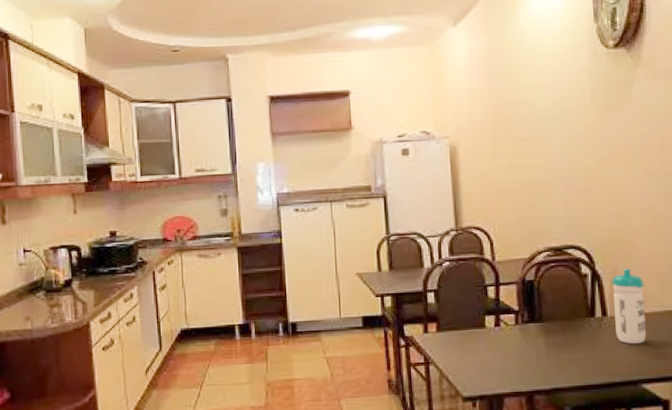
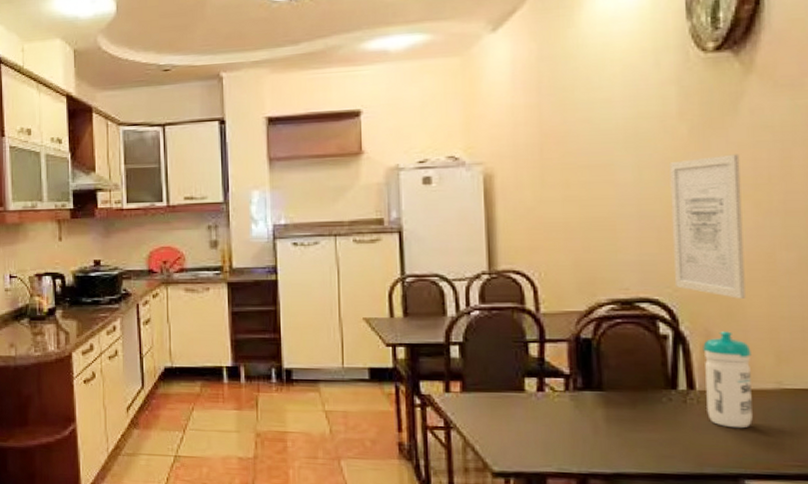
wall art: none [585,129,639,243] -> present [669,154,746,299]

